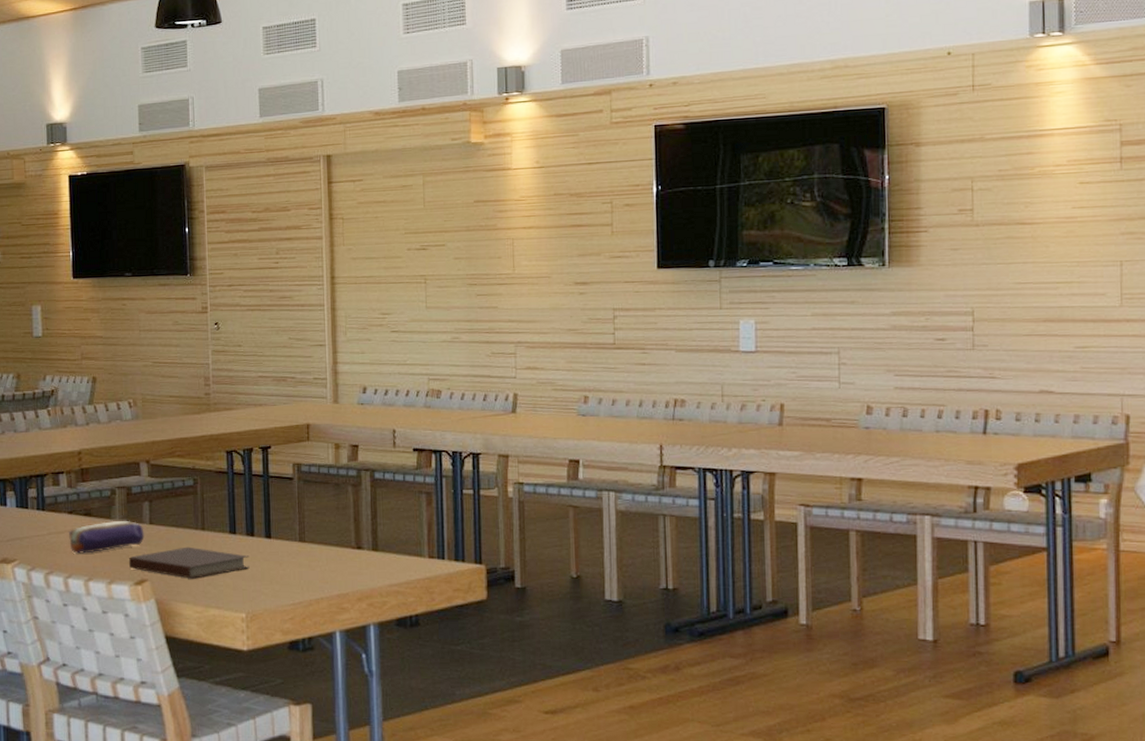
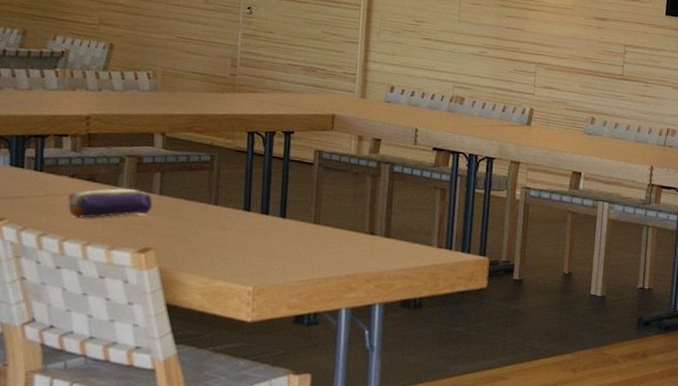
notebook: present [129,546,250,579] -> none [133,219,262,251]

